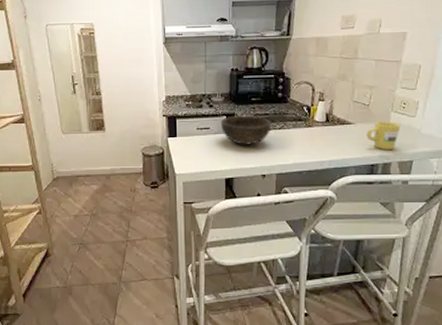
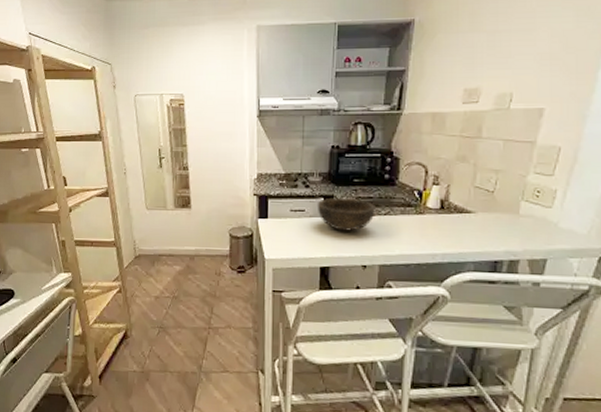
mug: present [366,121,401,150] -> none [489,211,533,246]

